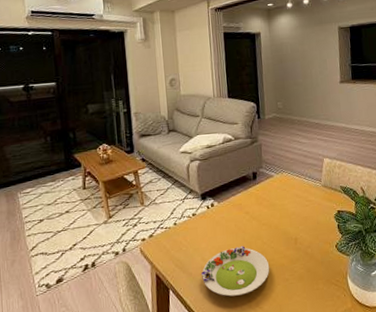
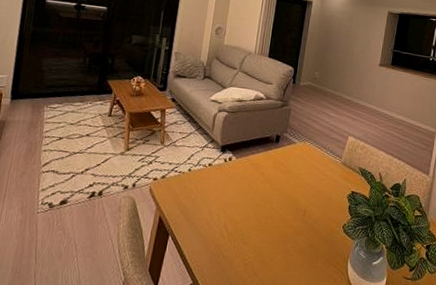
salad plate: present [200,246,270,297] -> none [203,206,273,257]

